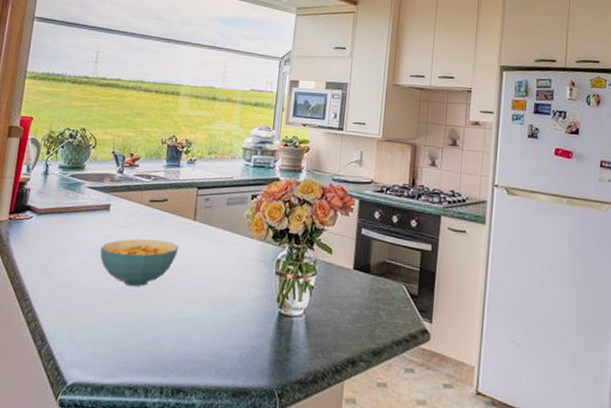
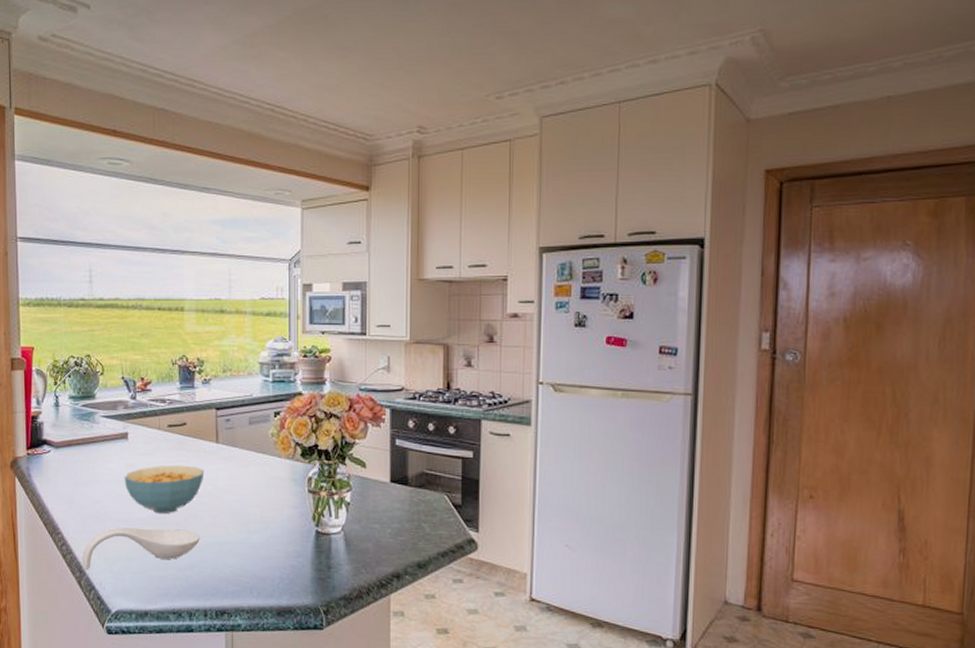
spoon rest: none [45,297,166,340] -> present [81,527,200,571]

